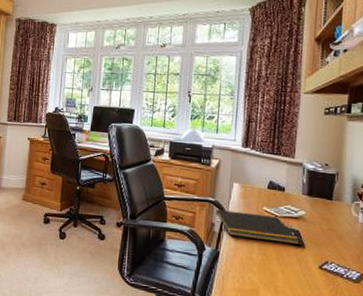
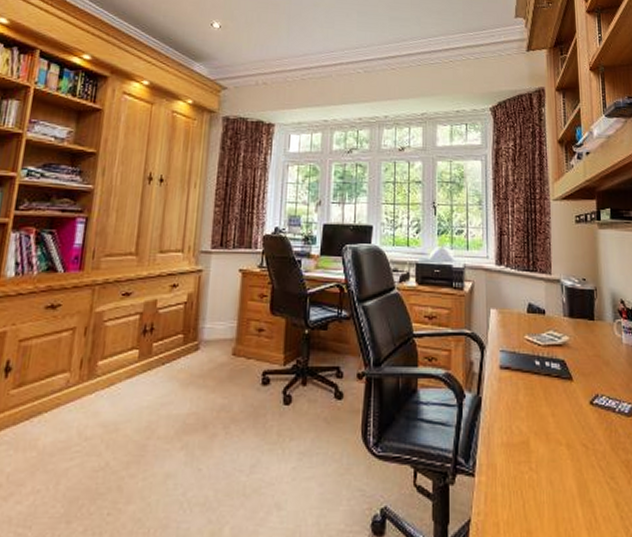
notepad: present [214,209,300,245] -> none [472,344,567,377]

